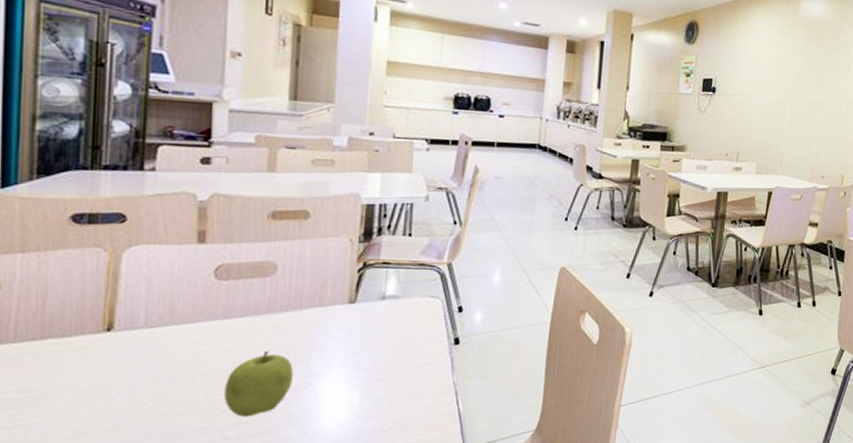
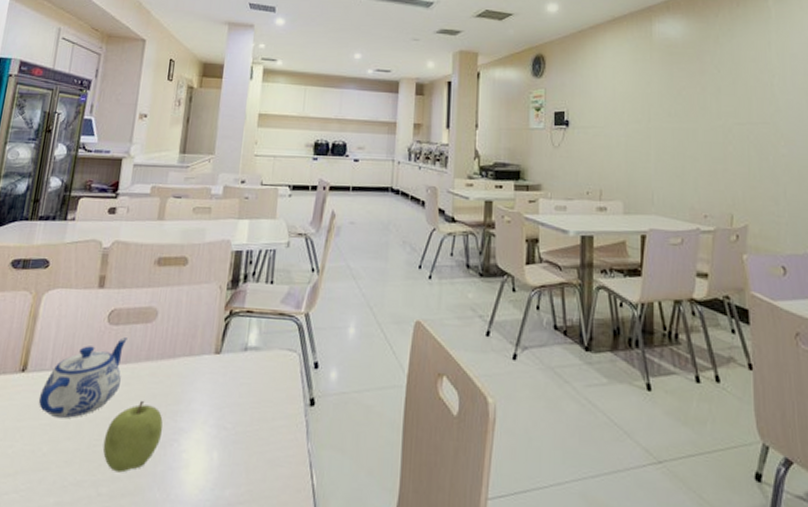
teapot: none [134,292,242,374] -> present [38,337,128,419]

